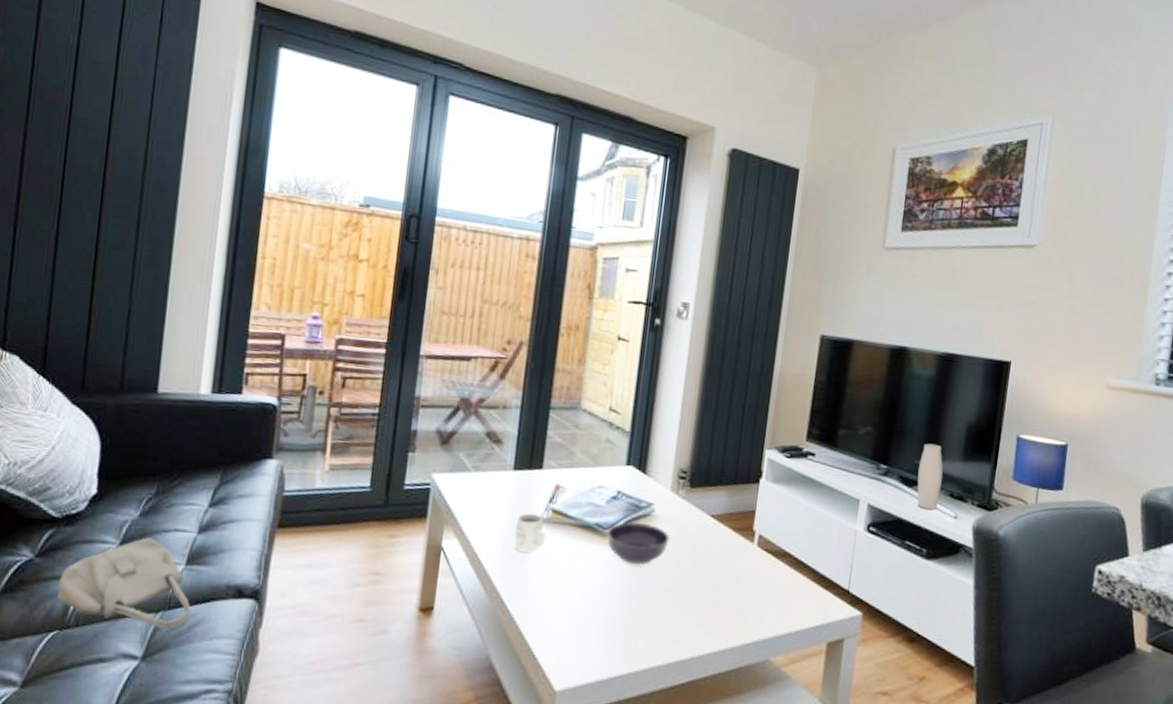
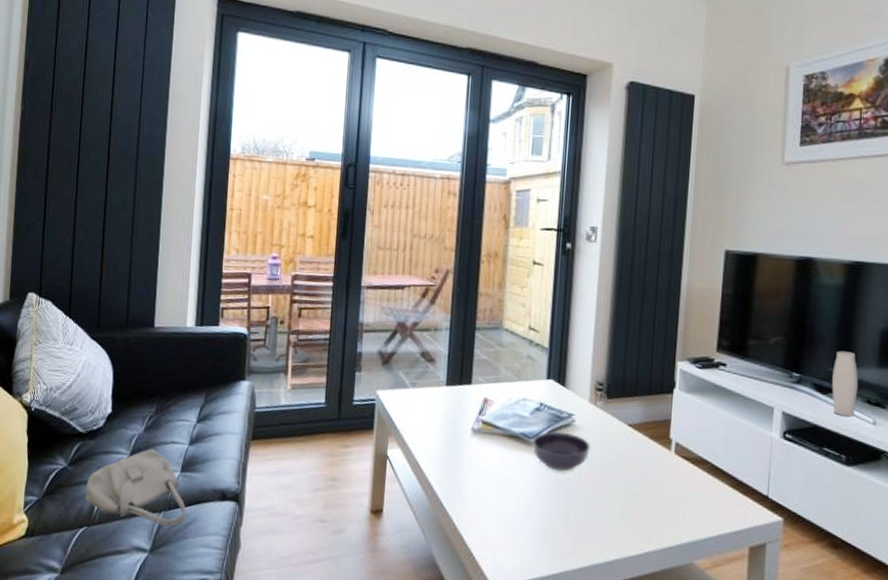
mug: present [514,513,546,554] -> none [450,424,477,462]

